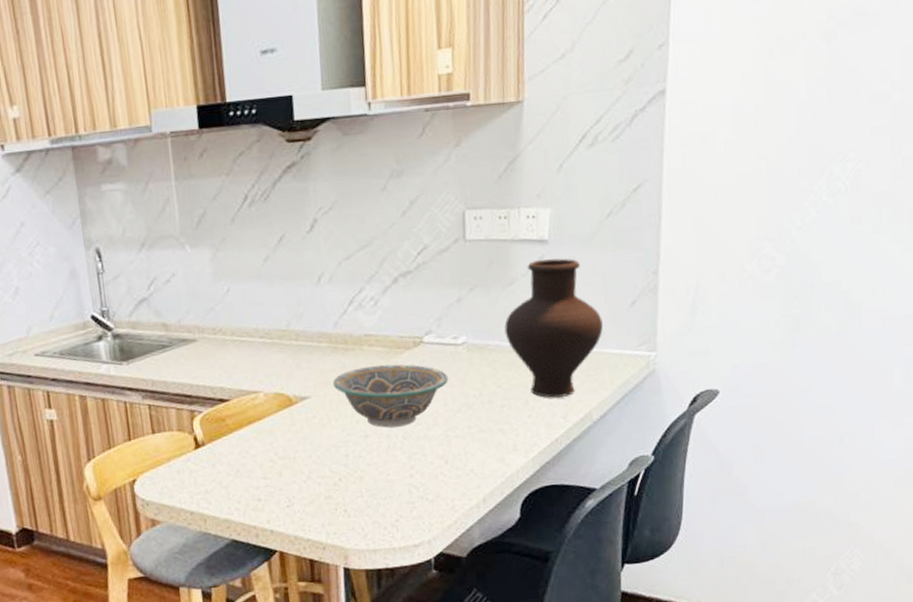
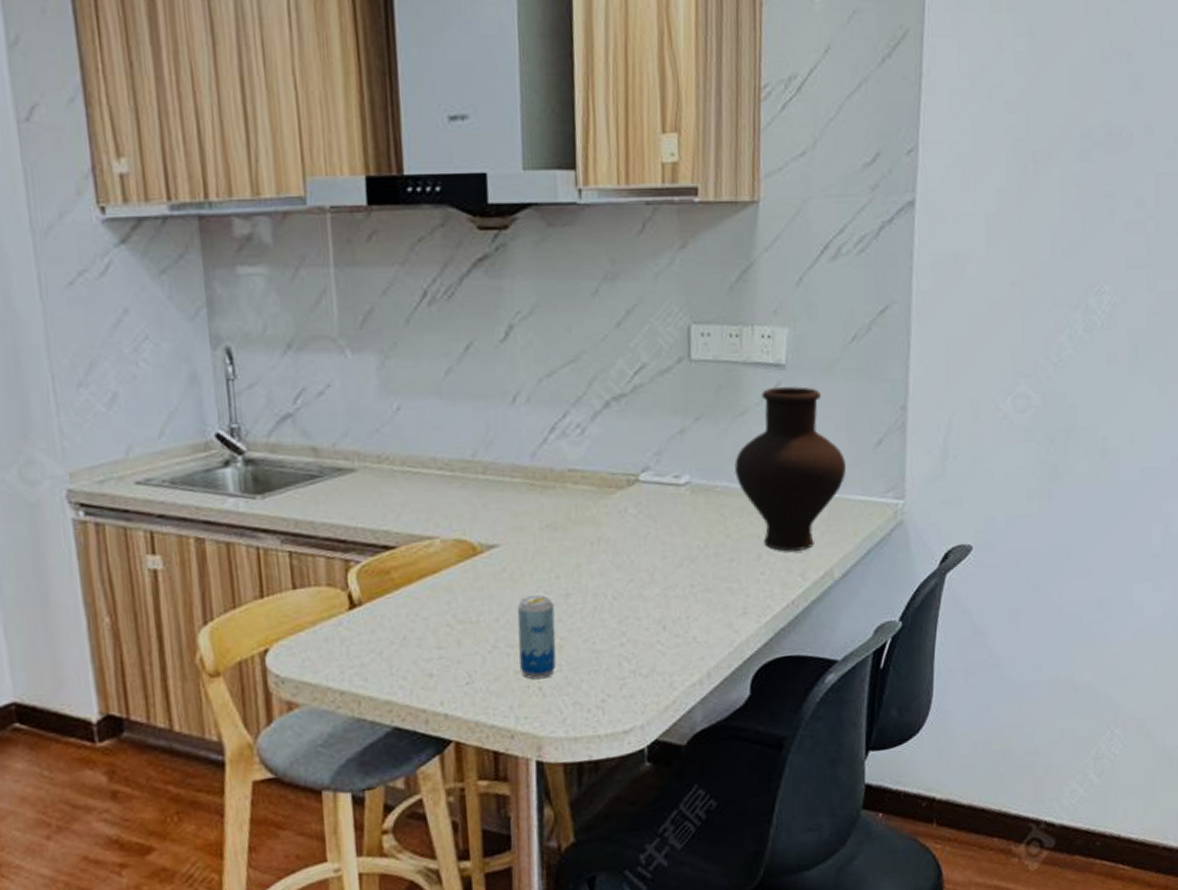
beverage can: none [325,436,358,504] -> present [517,595,556,680]
bowl: present [332,364,448,428] -> none [527,506,668,585]

